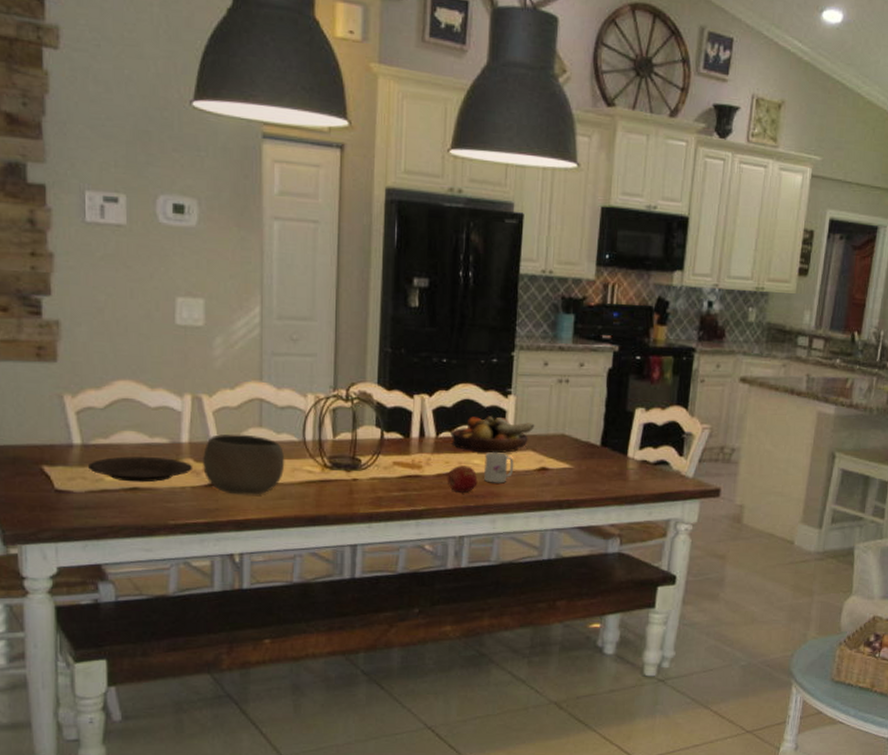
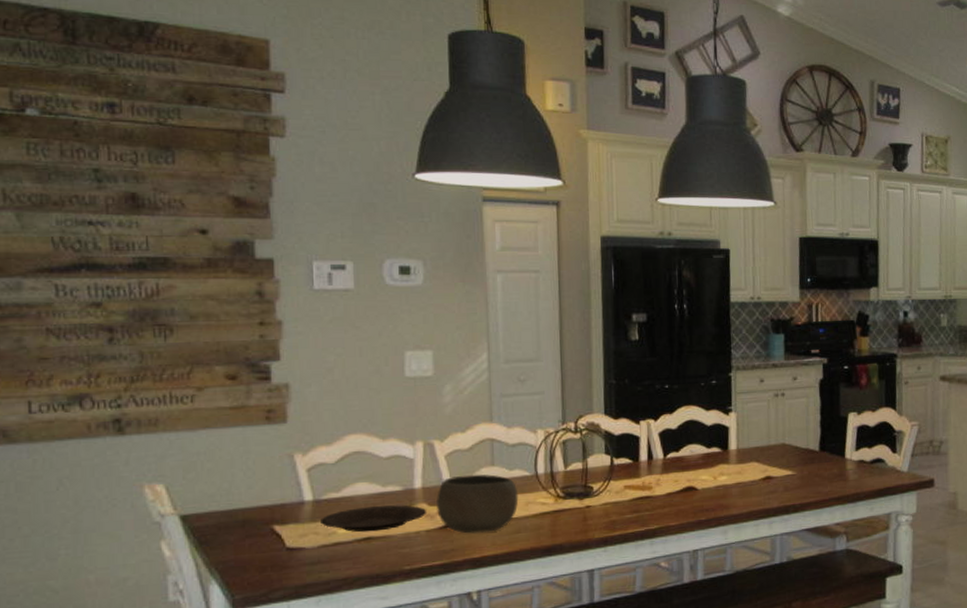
apple: present [447,465,478,493] -> none [677,482,707,508]
fruit bowl: present [450,416,535,454] -> none [677,433,757,468]
mug: present [484,452,514,483] -> none [712,466,740,496]

